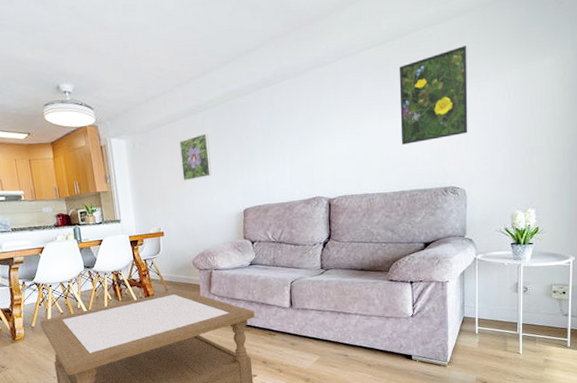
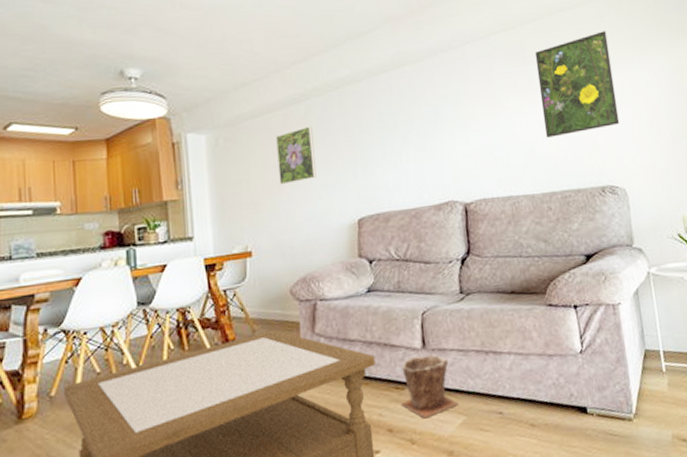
plant pot: none [273,312,315,356] -> present [401,354,458,419]

